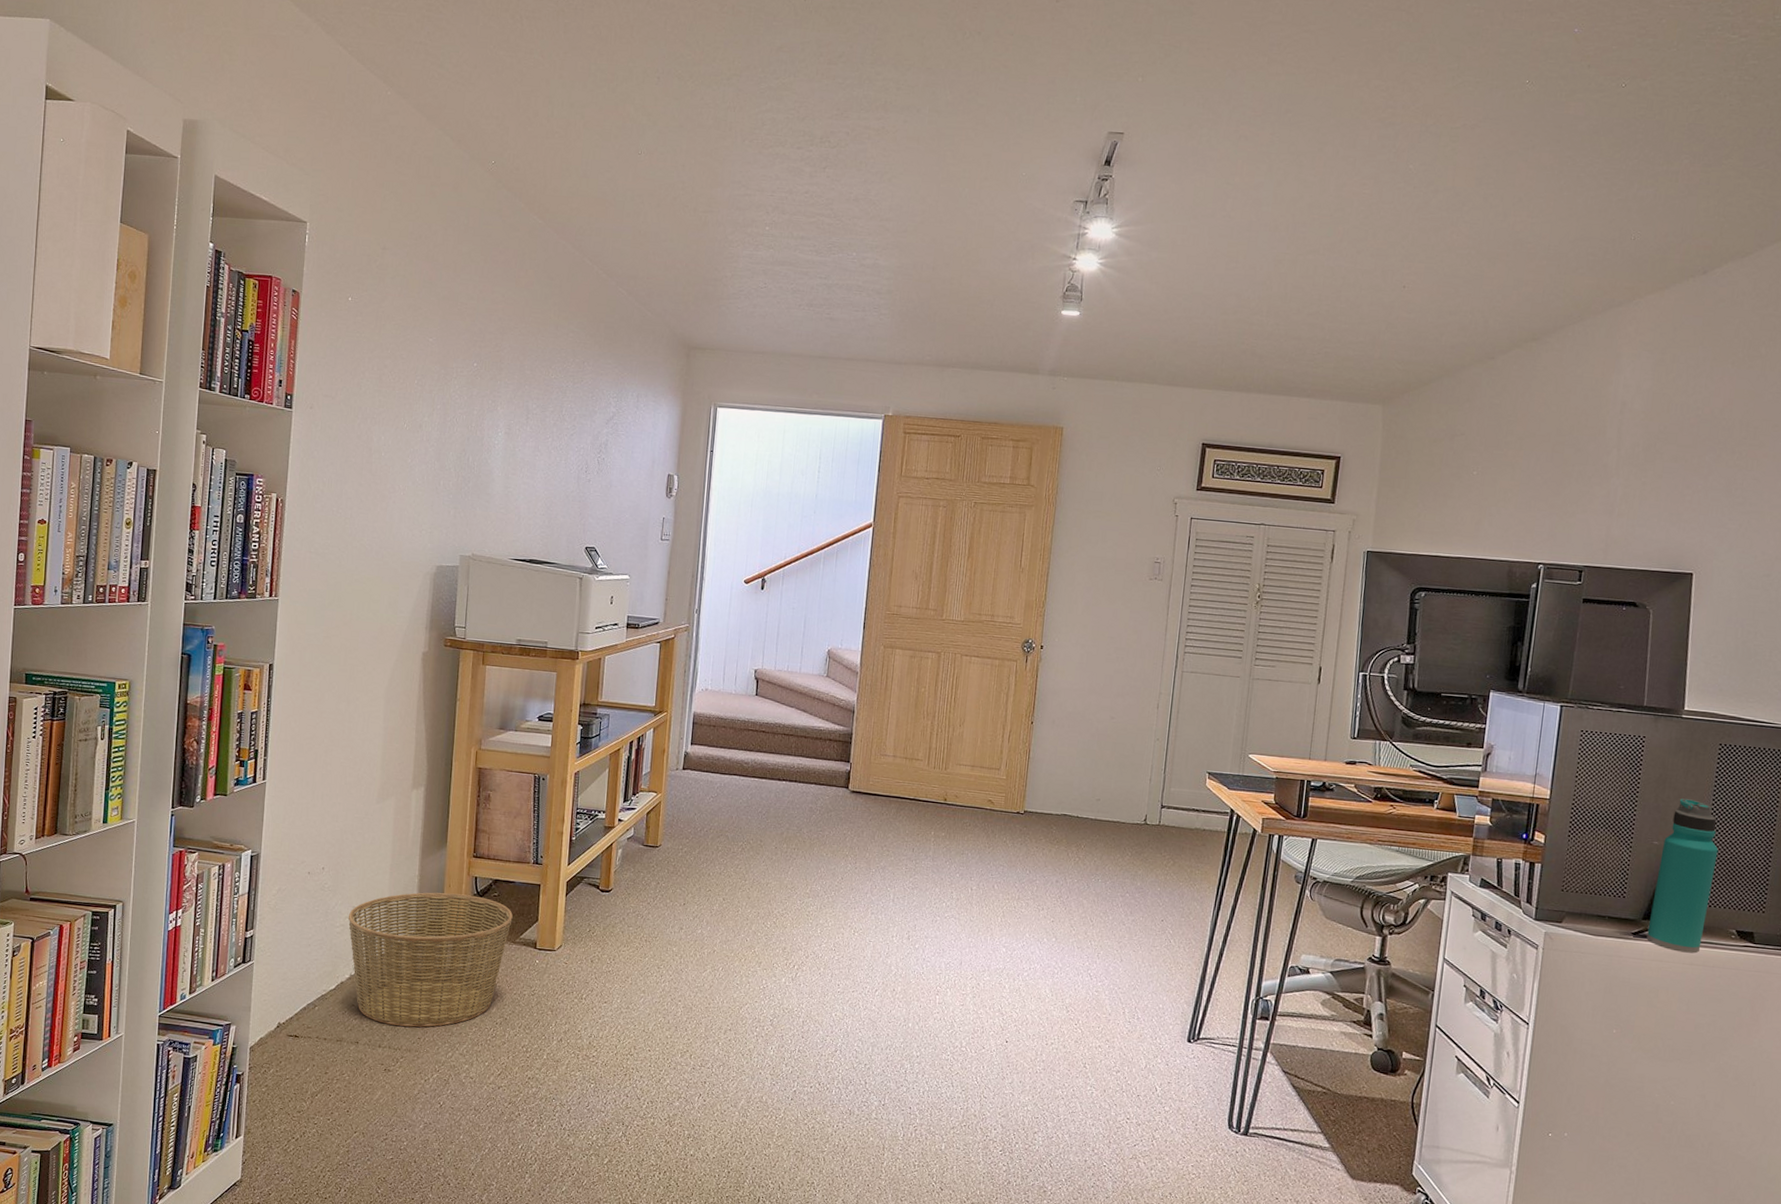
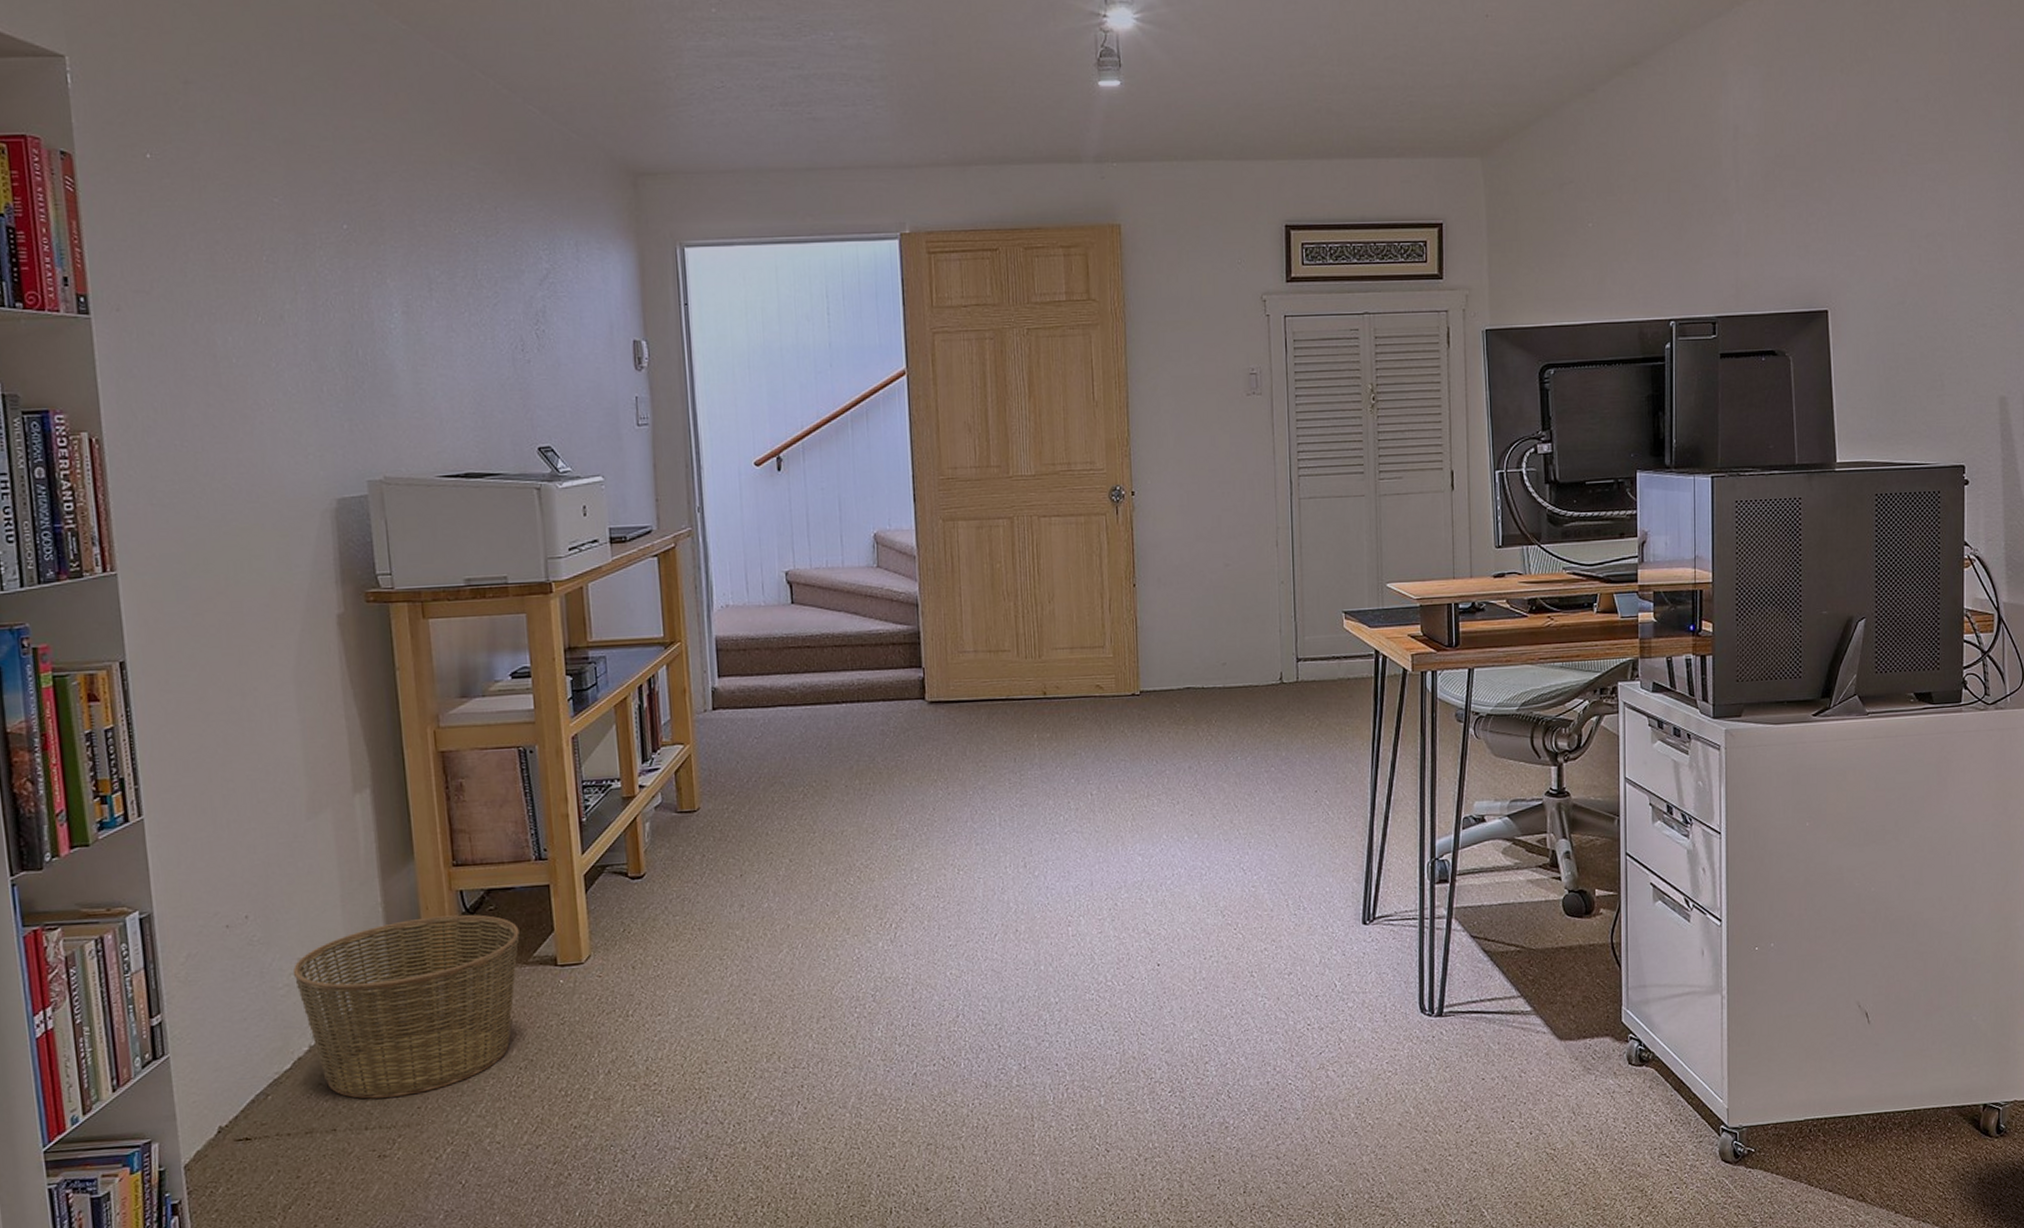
water bottle: present [1646,798,1719,954] -> none [1828,559,1887,727]

